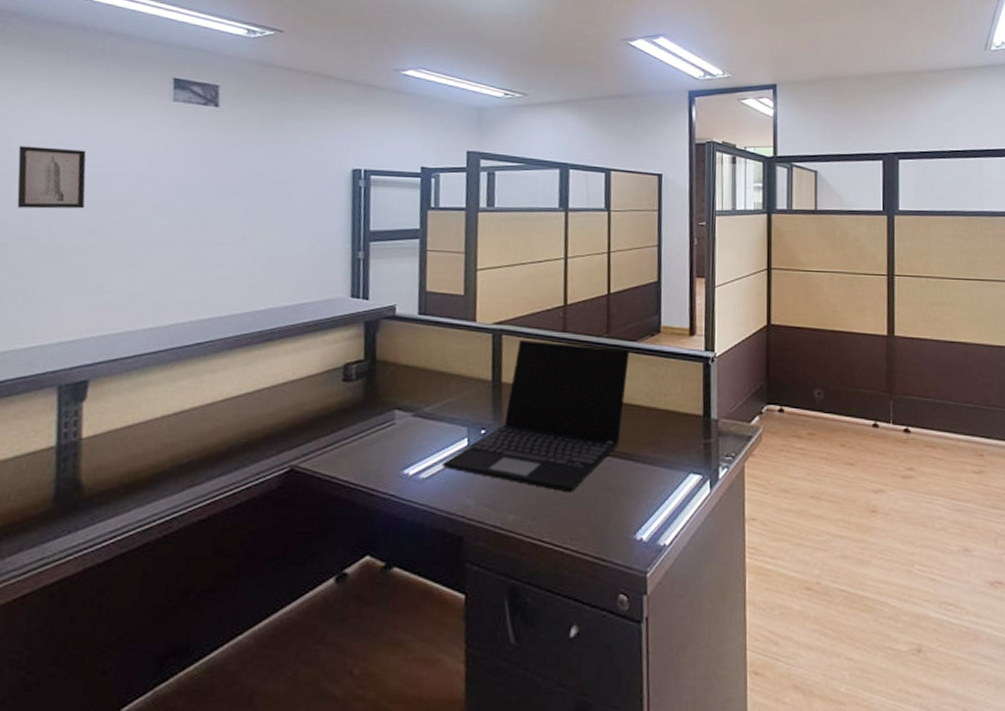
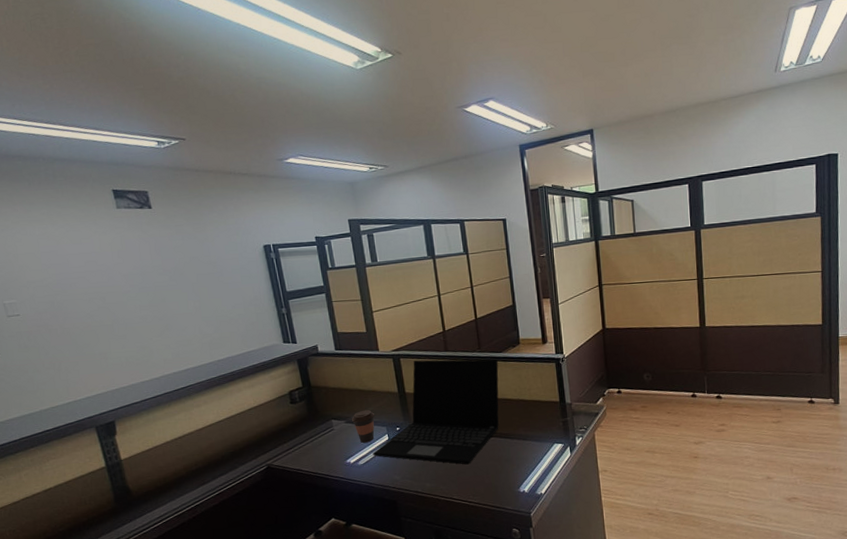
wall art: present [17,146,87,209] -> none [16,255,77,305]
coffee cup: none [421,400,456,447] -> present [351,409,375,443]

